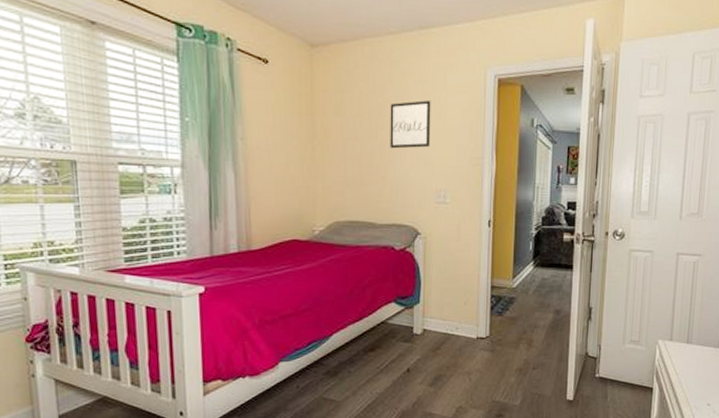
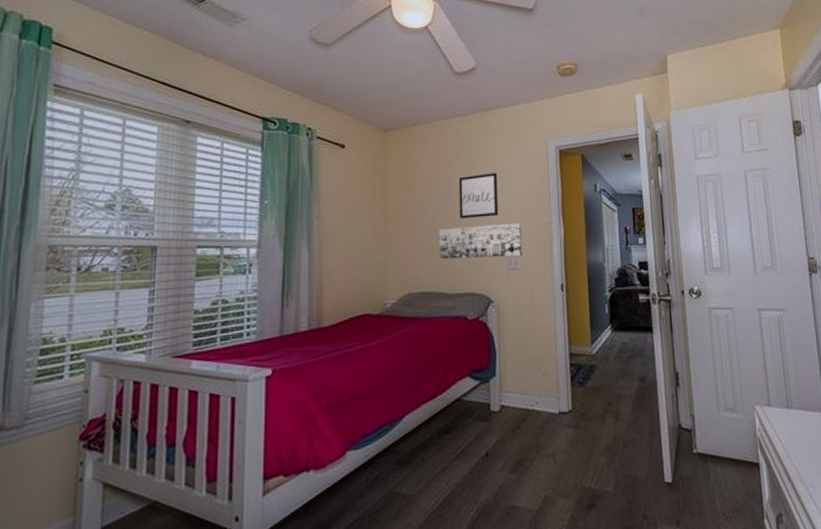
wall art: none [367,155,454,190] -> present [438,223,522,260]

